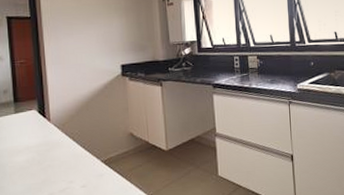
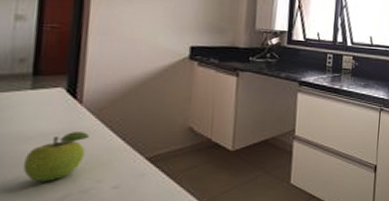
fruit: none [18,143,59,186] -> present [22,132,89,183]

